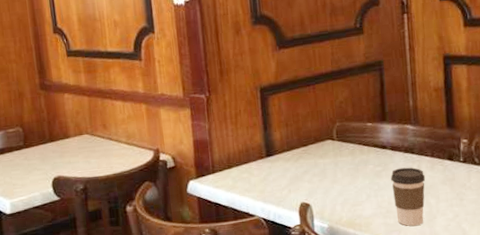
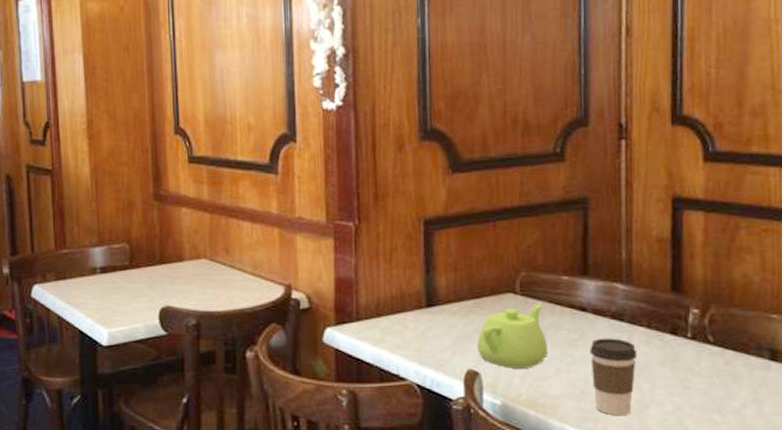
teapot: none [306,146,361,199] -> present [476,303,549,368]

